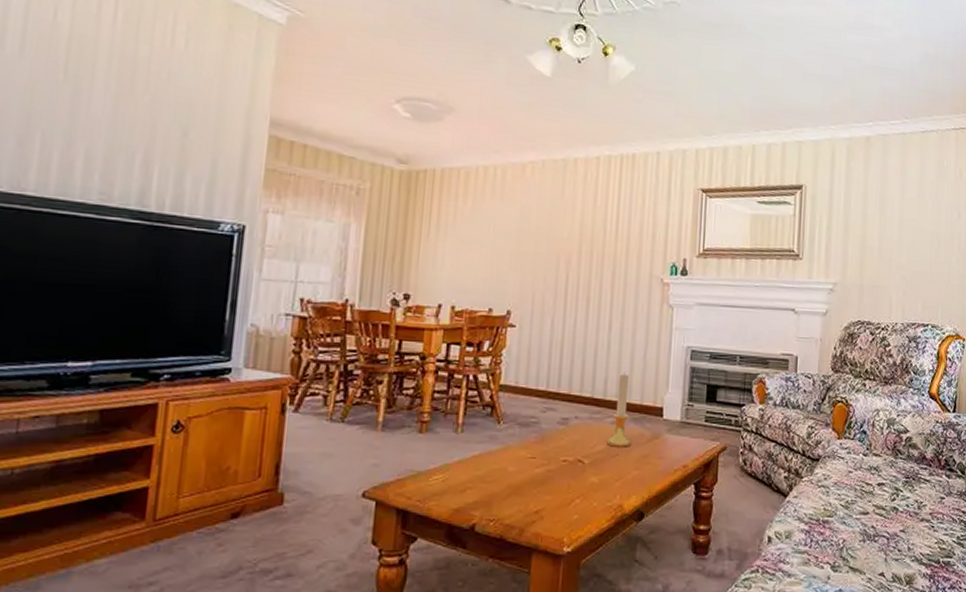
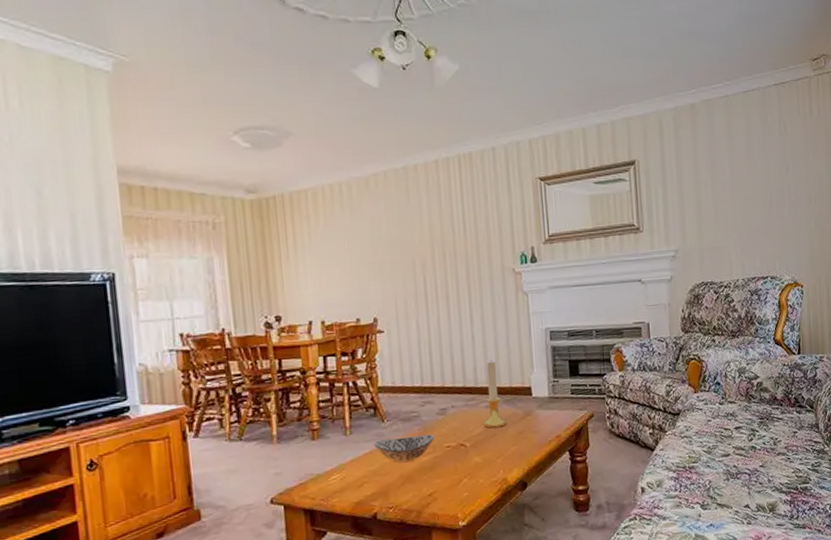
decorative bowl: none [485,443,552,472] -> present [374,434,435,463]

